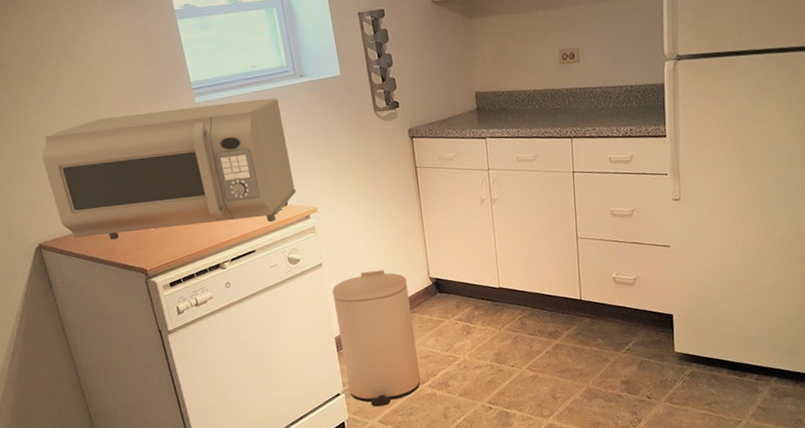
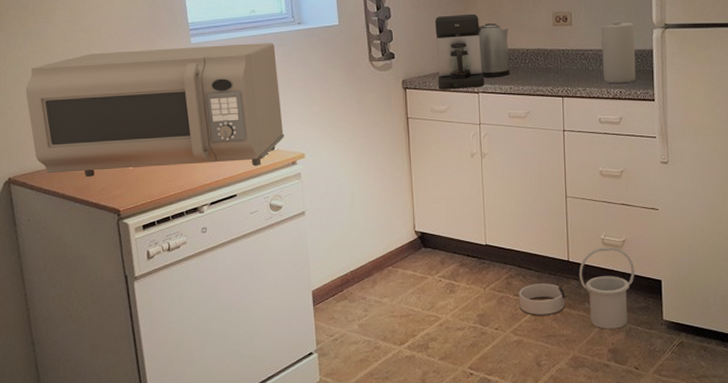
pedal bin: present [332,270,421,407] -> none [313,221,400,368]
coffee maker: none [438,56,492,137] -> present [435,13,485,90]
kettle: none [482,64,517,122] -> present [478,22,510,77]
pet bowl: none [533,322,579,353] -> present [519,283,565,316]
bucket: none [591,284,647,363] -> present [578,246,635,329]
paper towel holder: none [610,53,647,122] -> present [601,20,636,84]

